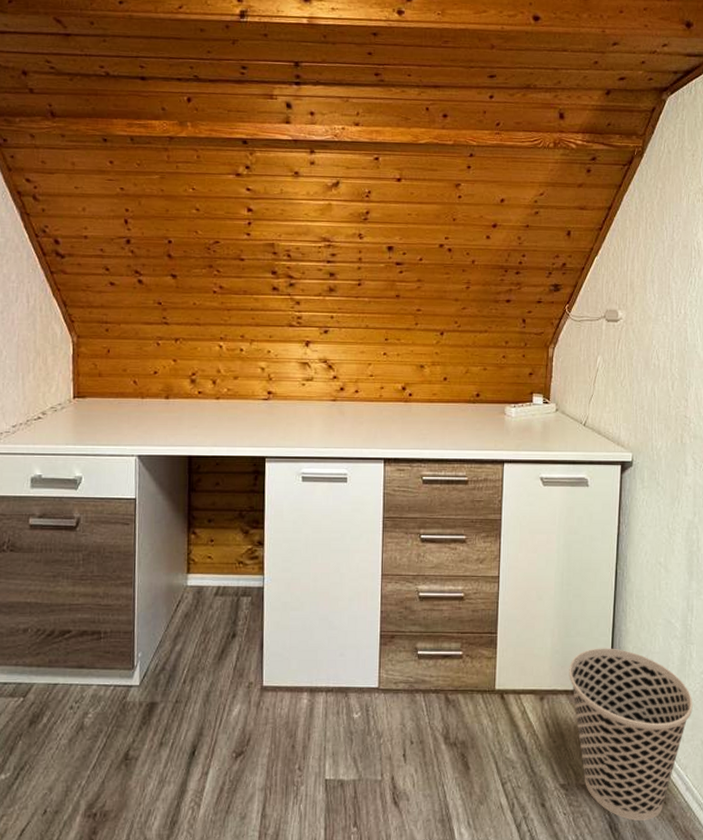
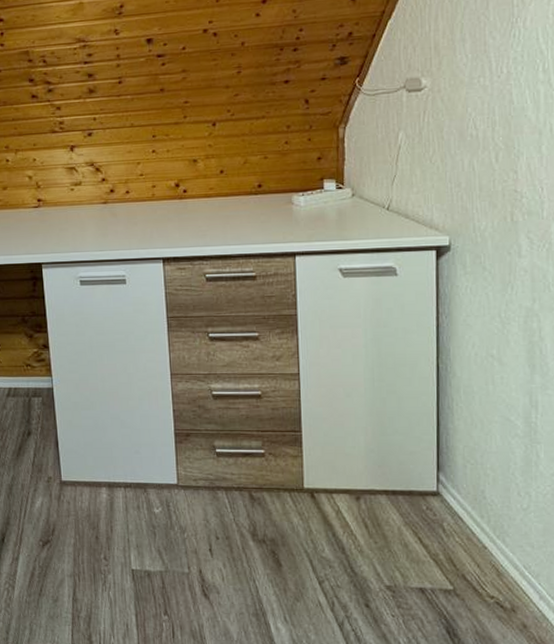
wastebasket: present [569,648,693,821] -> none [387,447,543,628]

